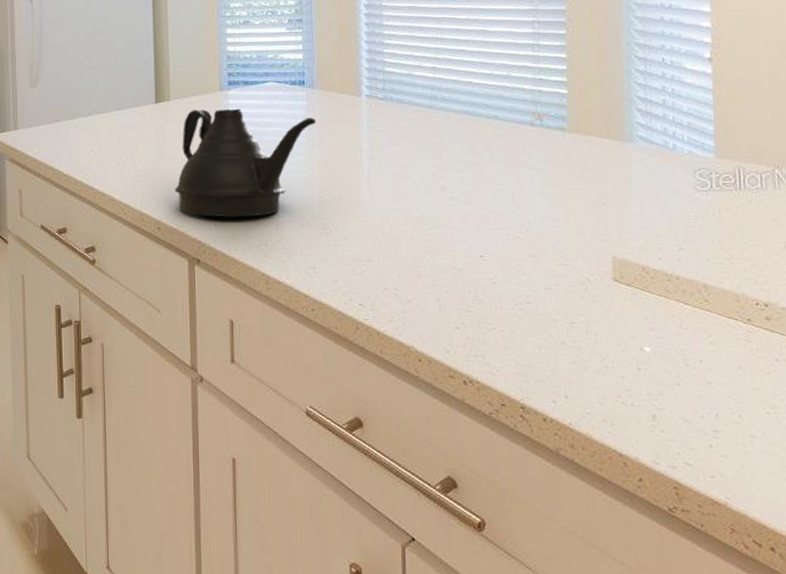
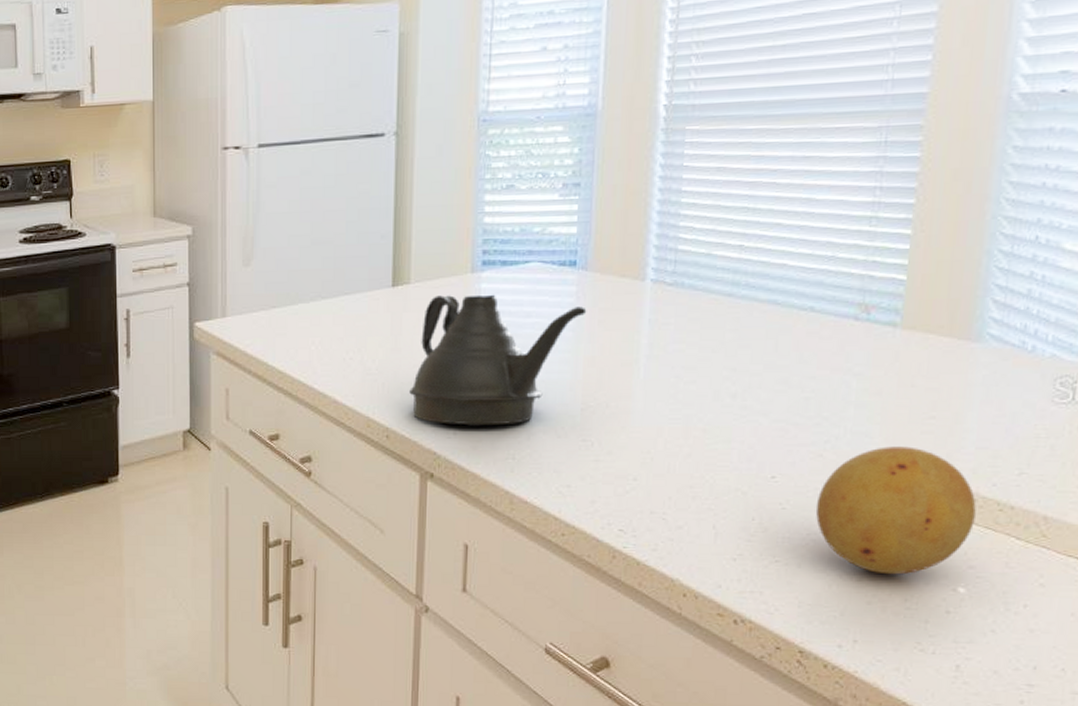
fruit: none [519,228,649,338] -> present [815,446,976,575]

